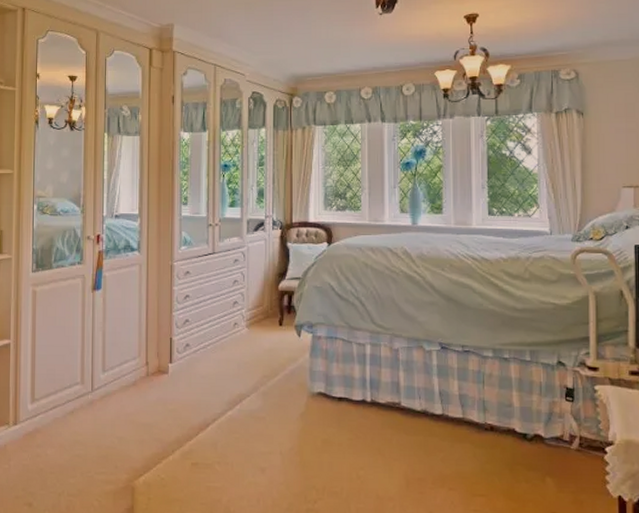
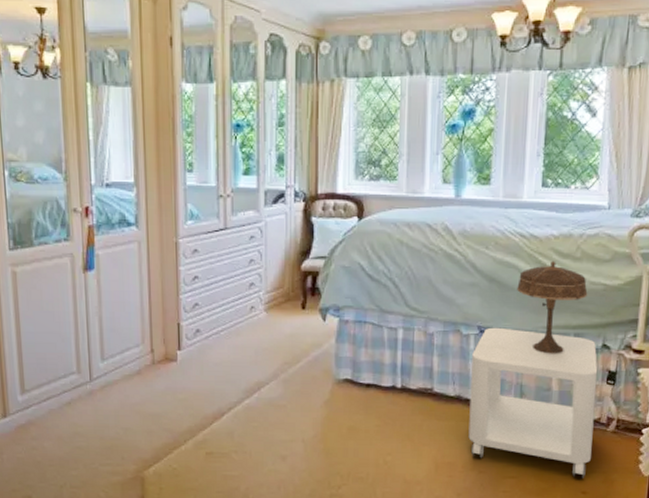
side table: none [435,344,558,498] -> present [468,327,598,478]
table lamp: none [473,281,539,371] -> present [517,261,588,354]

